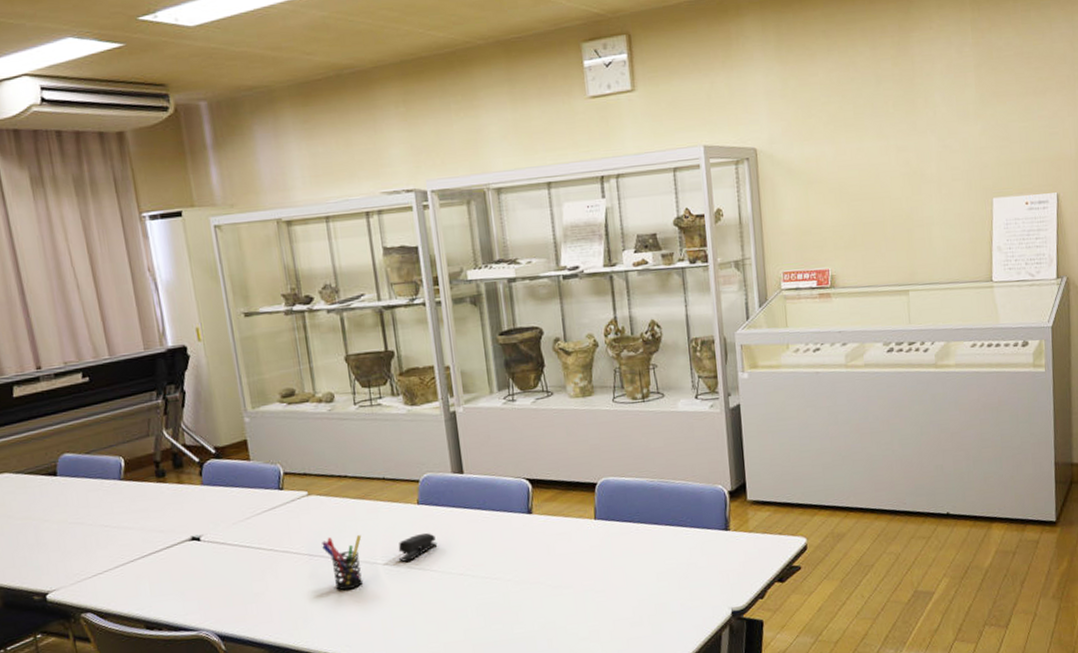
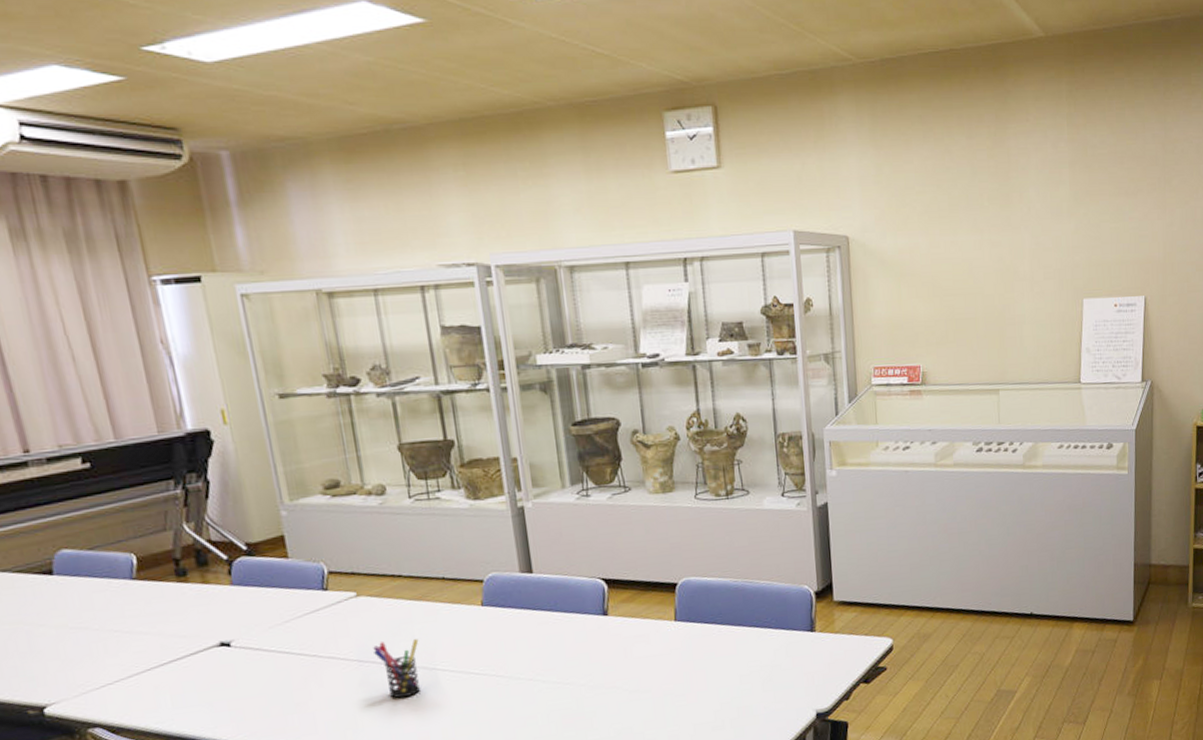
stapler: present [398,532,438,562] -> none [460,636,504,667]

